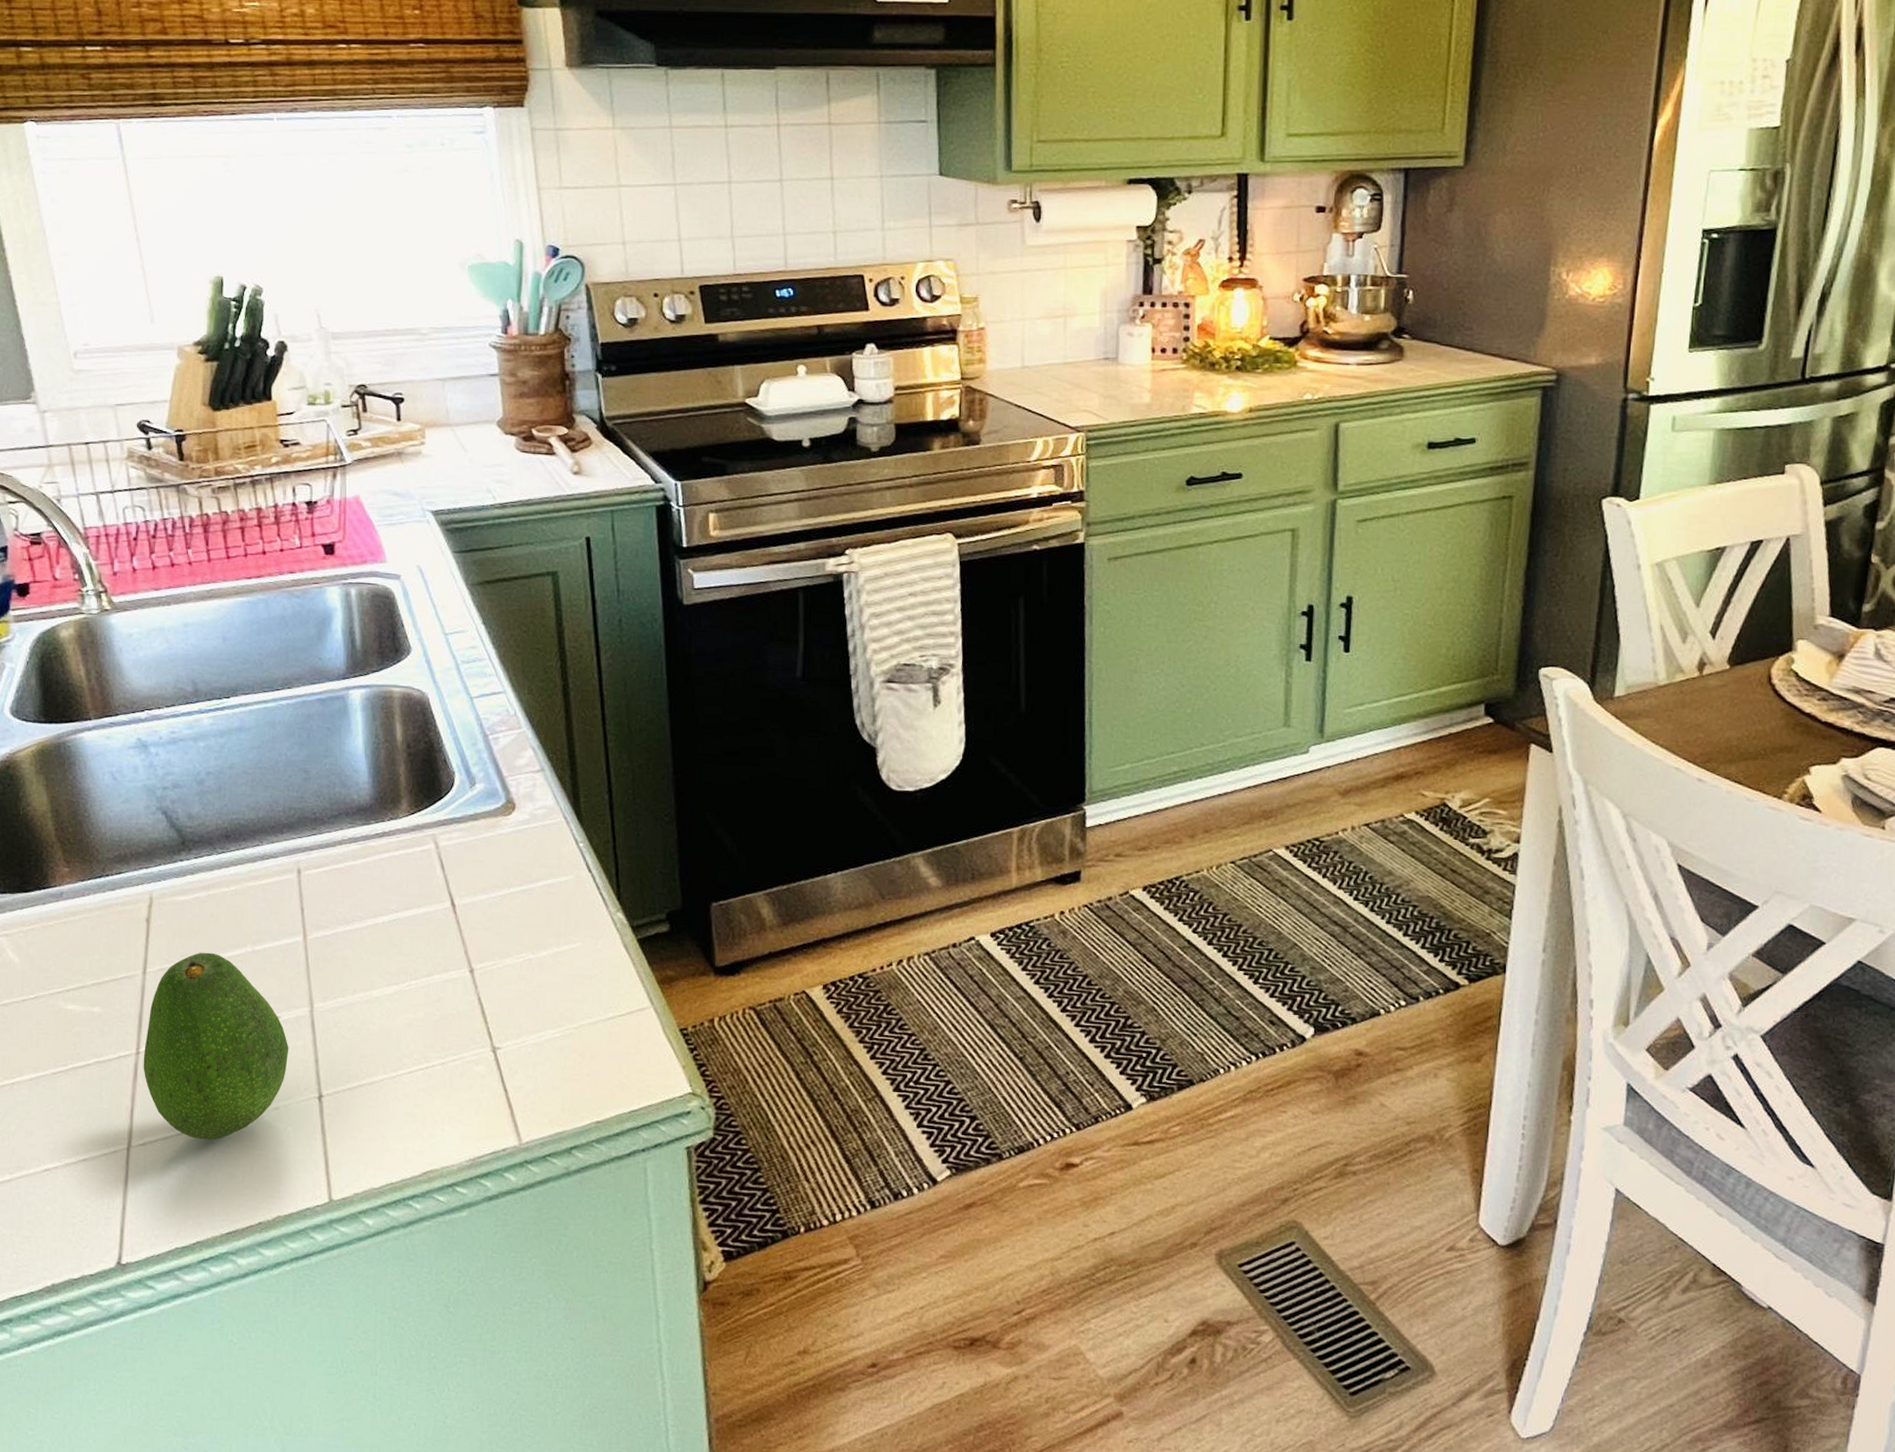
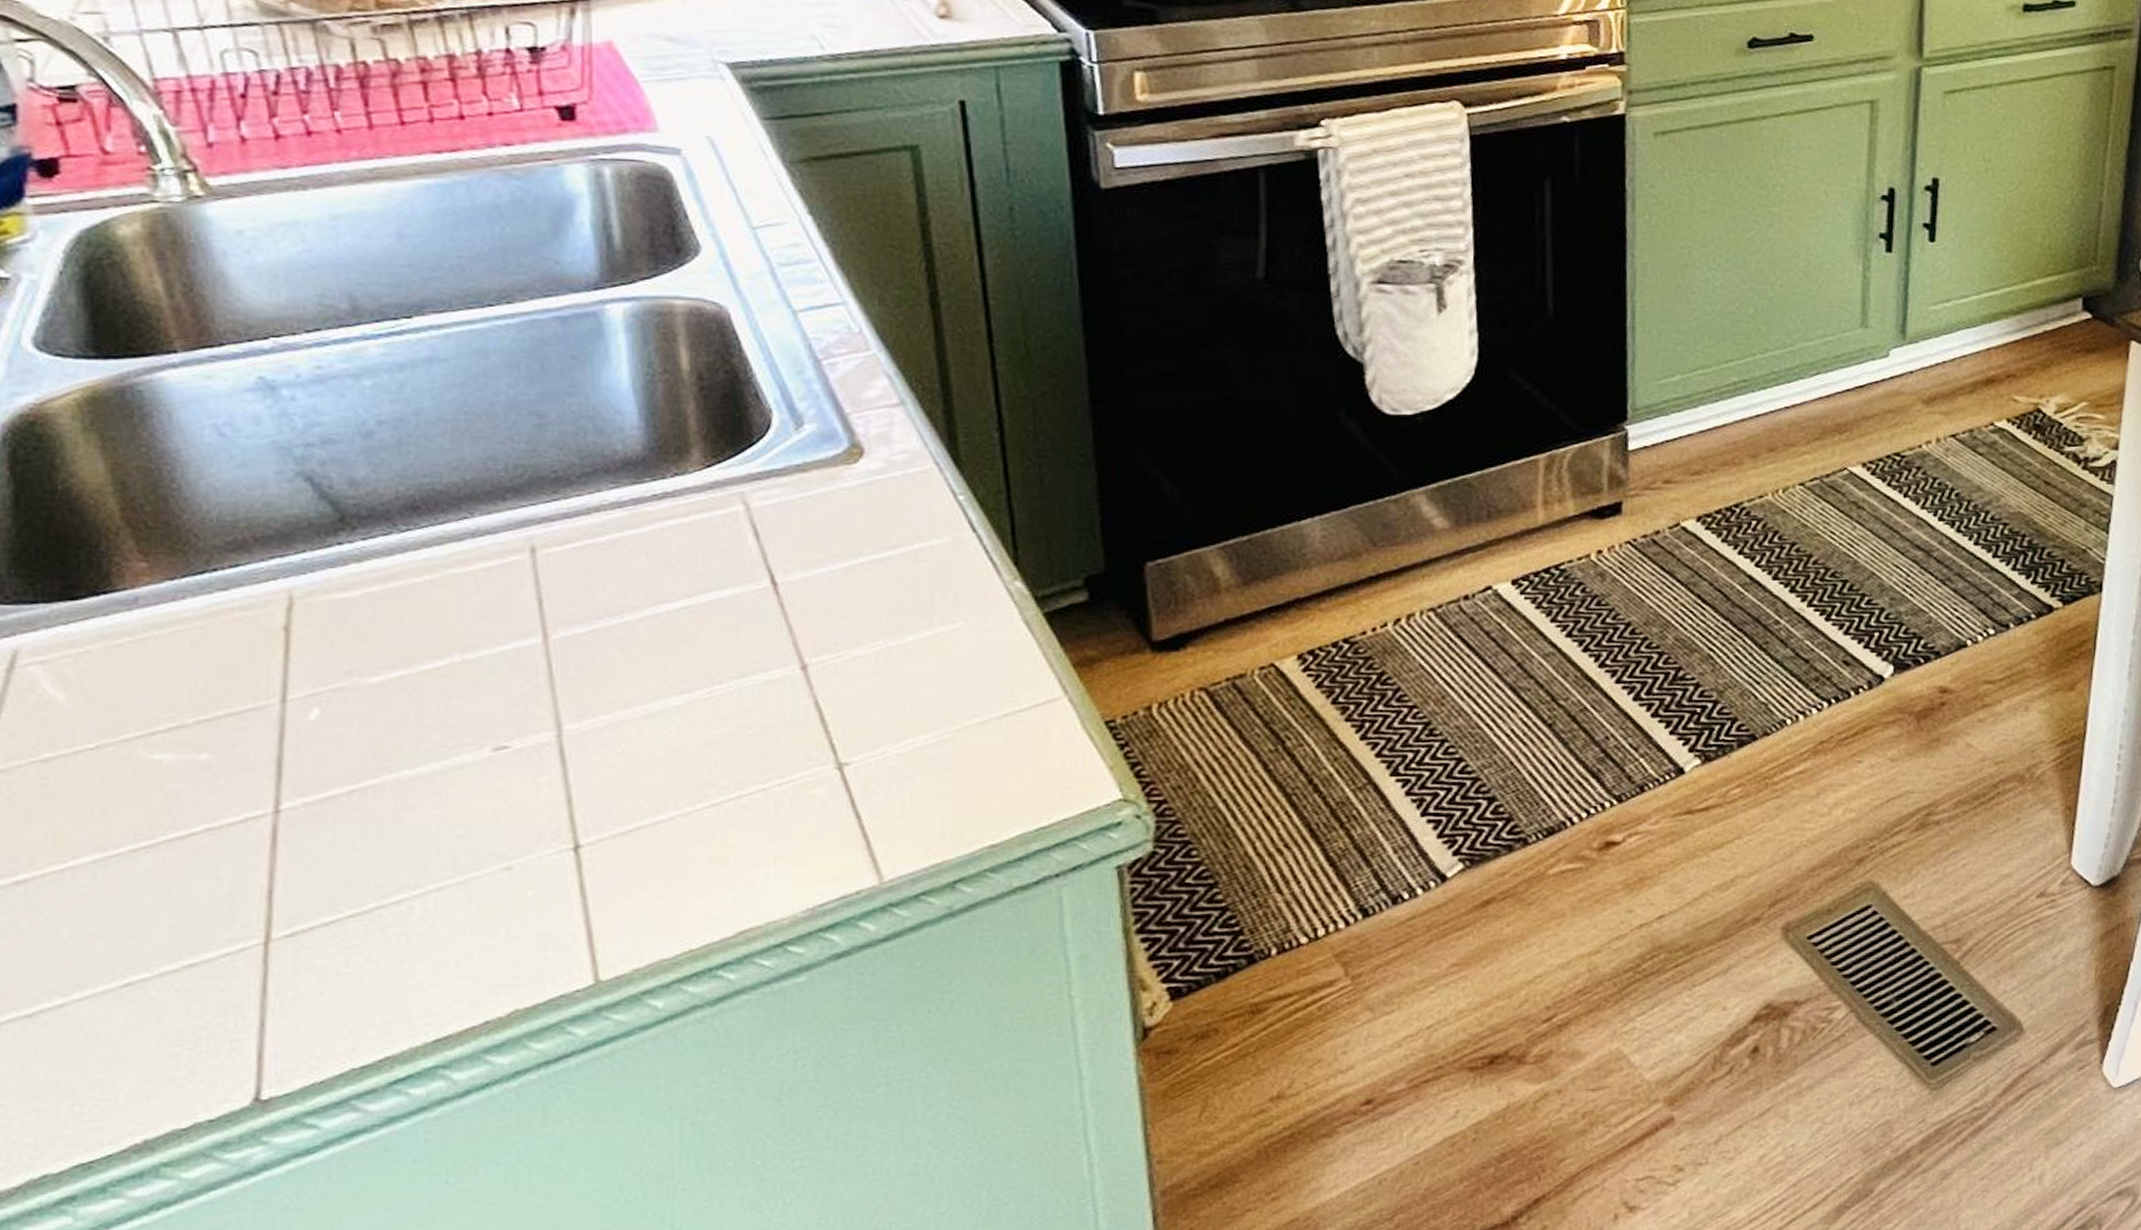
fruit: present [143,952,289,1140] -> none [286,667,525,920]

